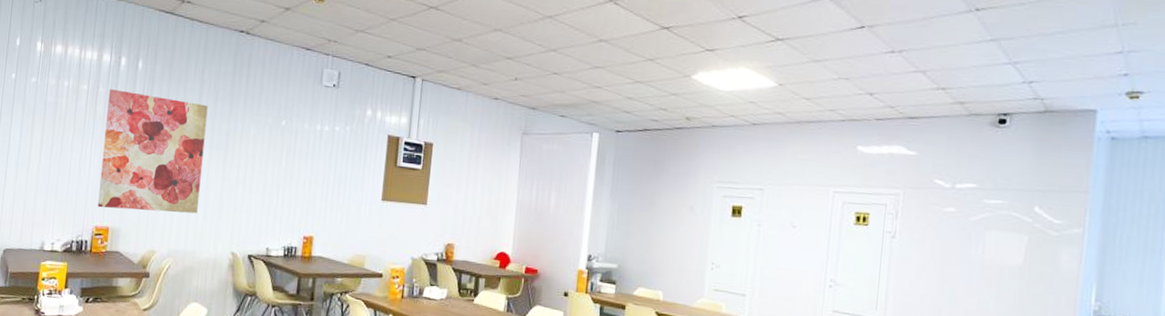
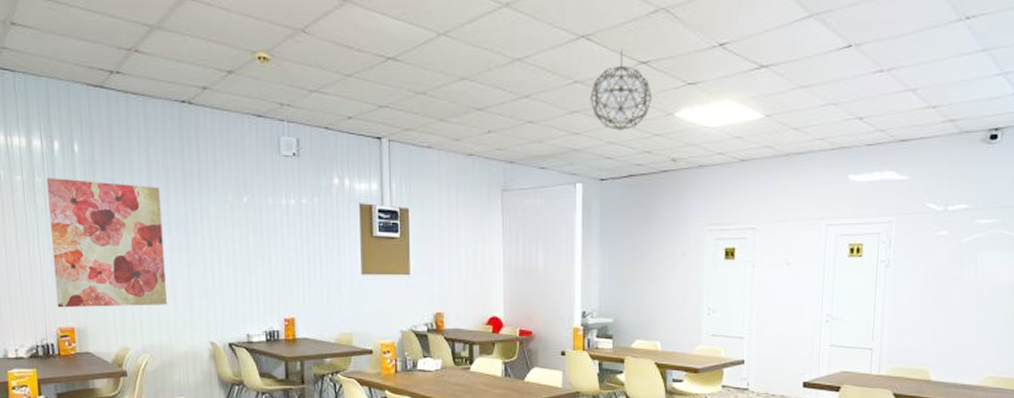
pendant light: none [612,14,672,88] -> present [589,49,653,131]

